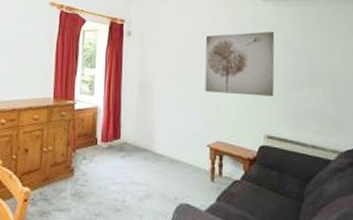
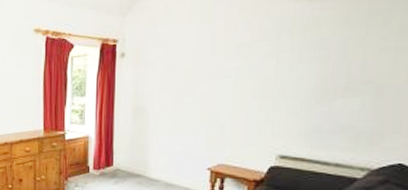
wall art: present [205,31,275,97] -> none [209,35,306,113]

